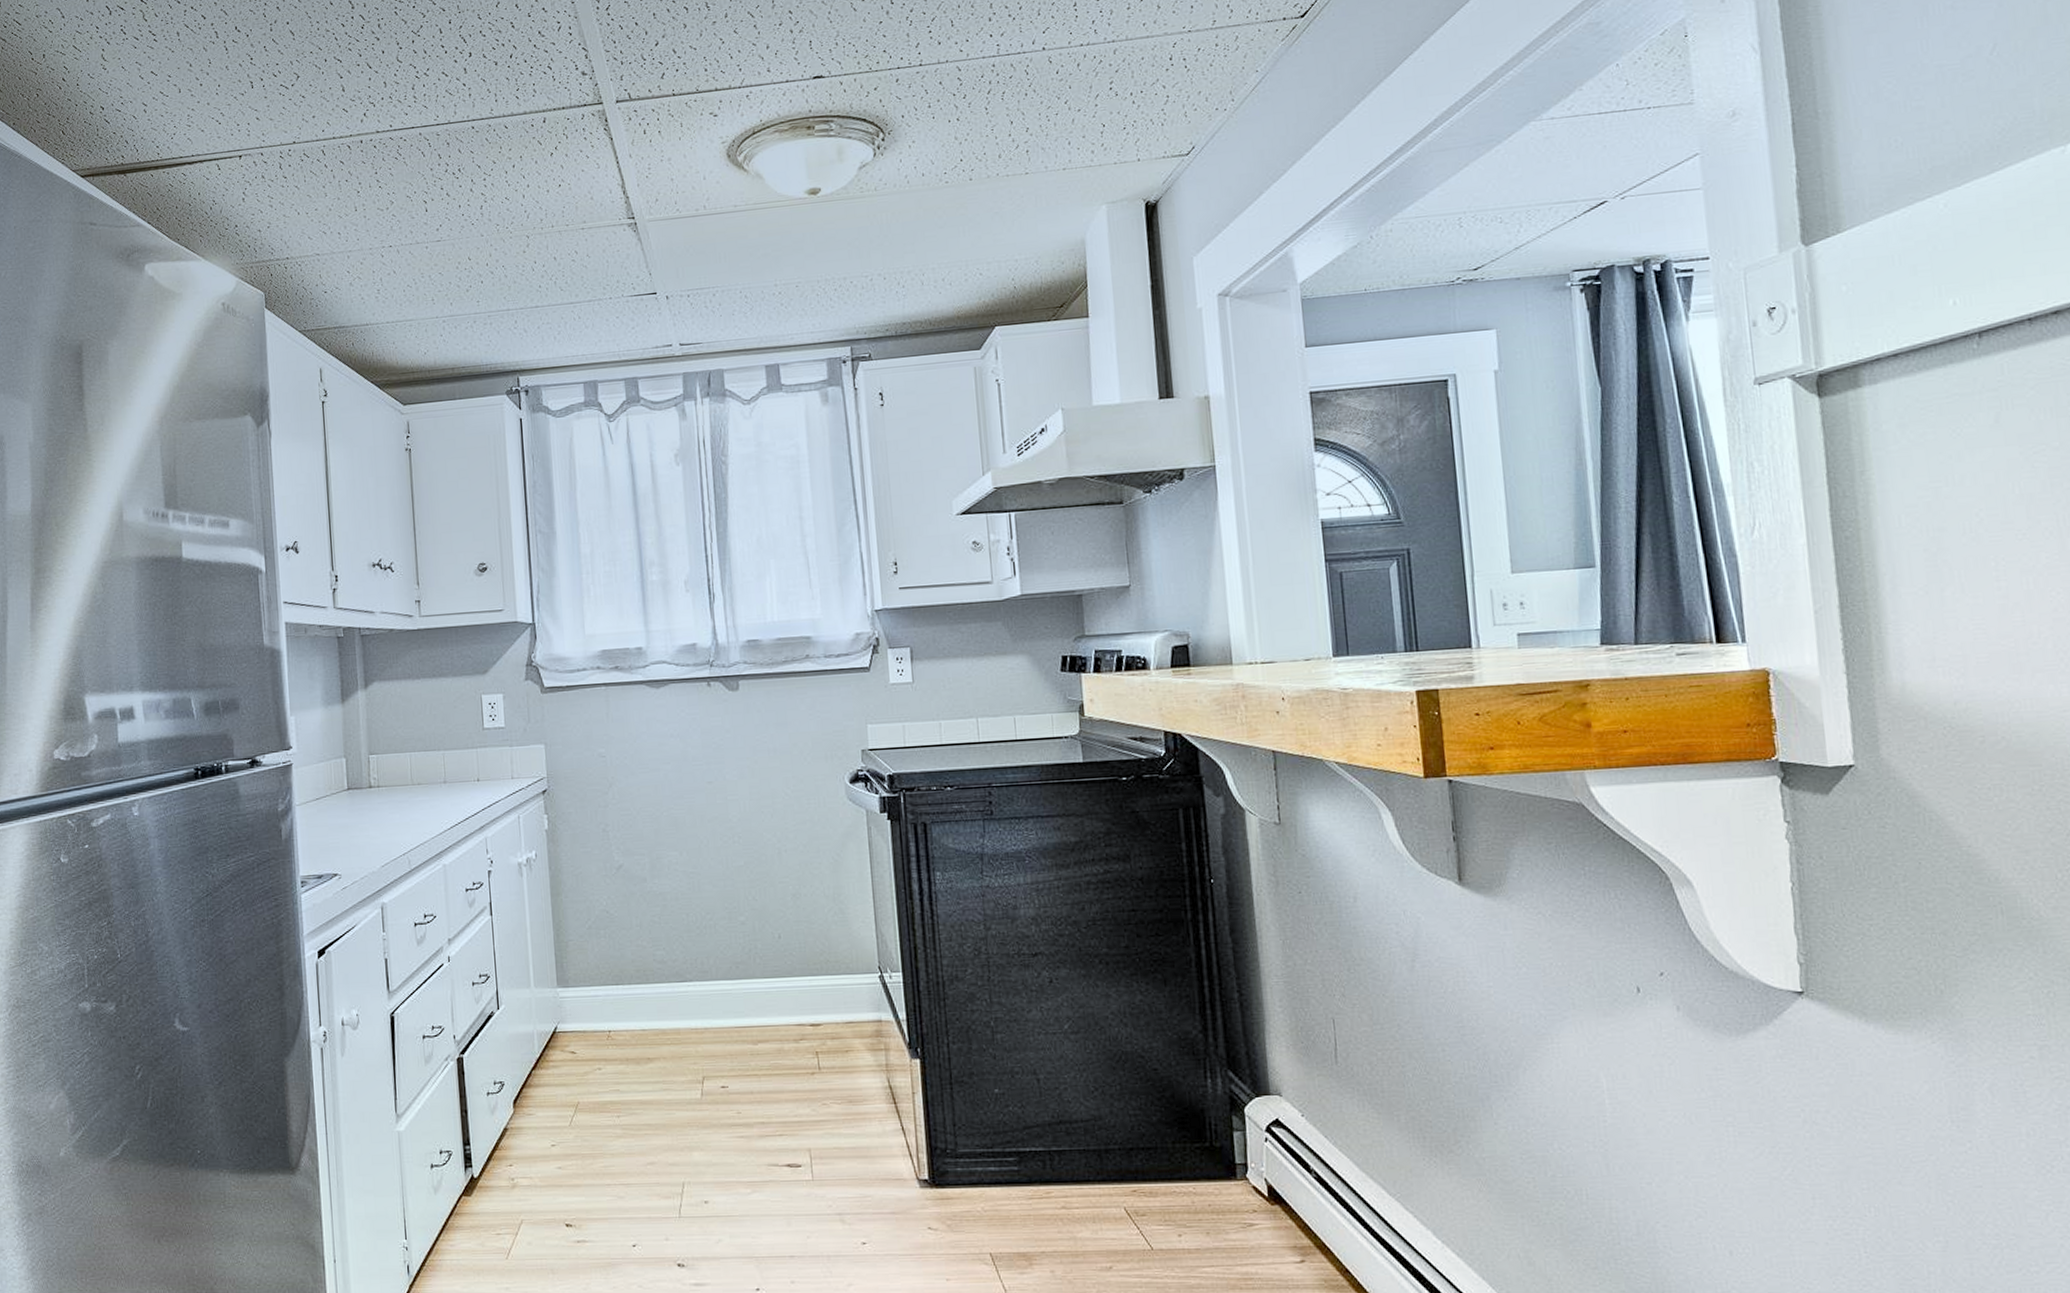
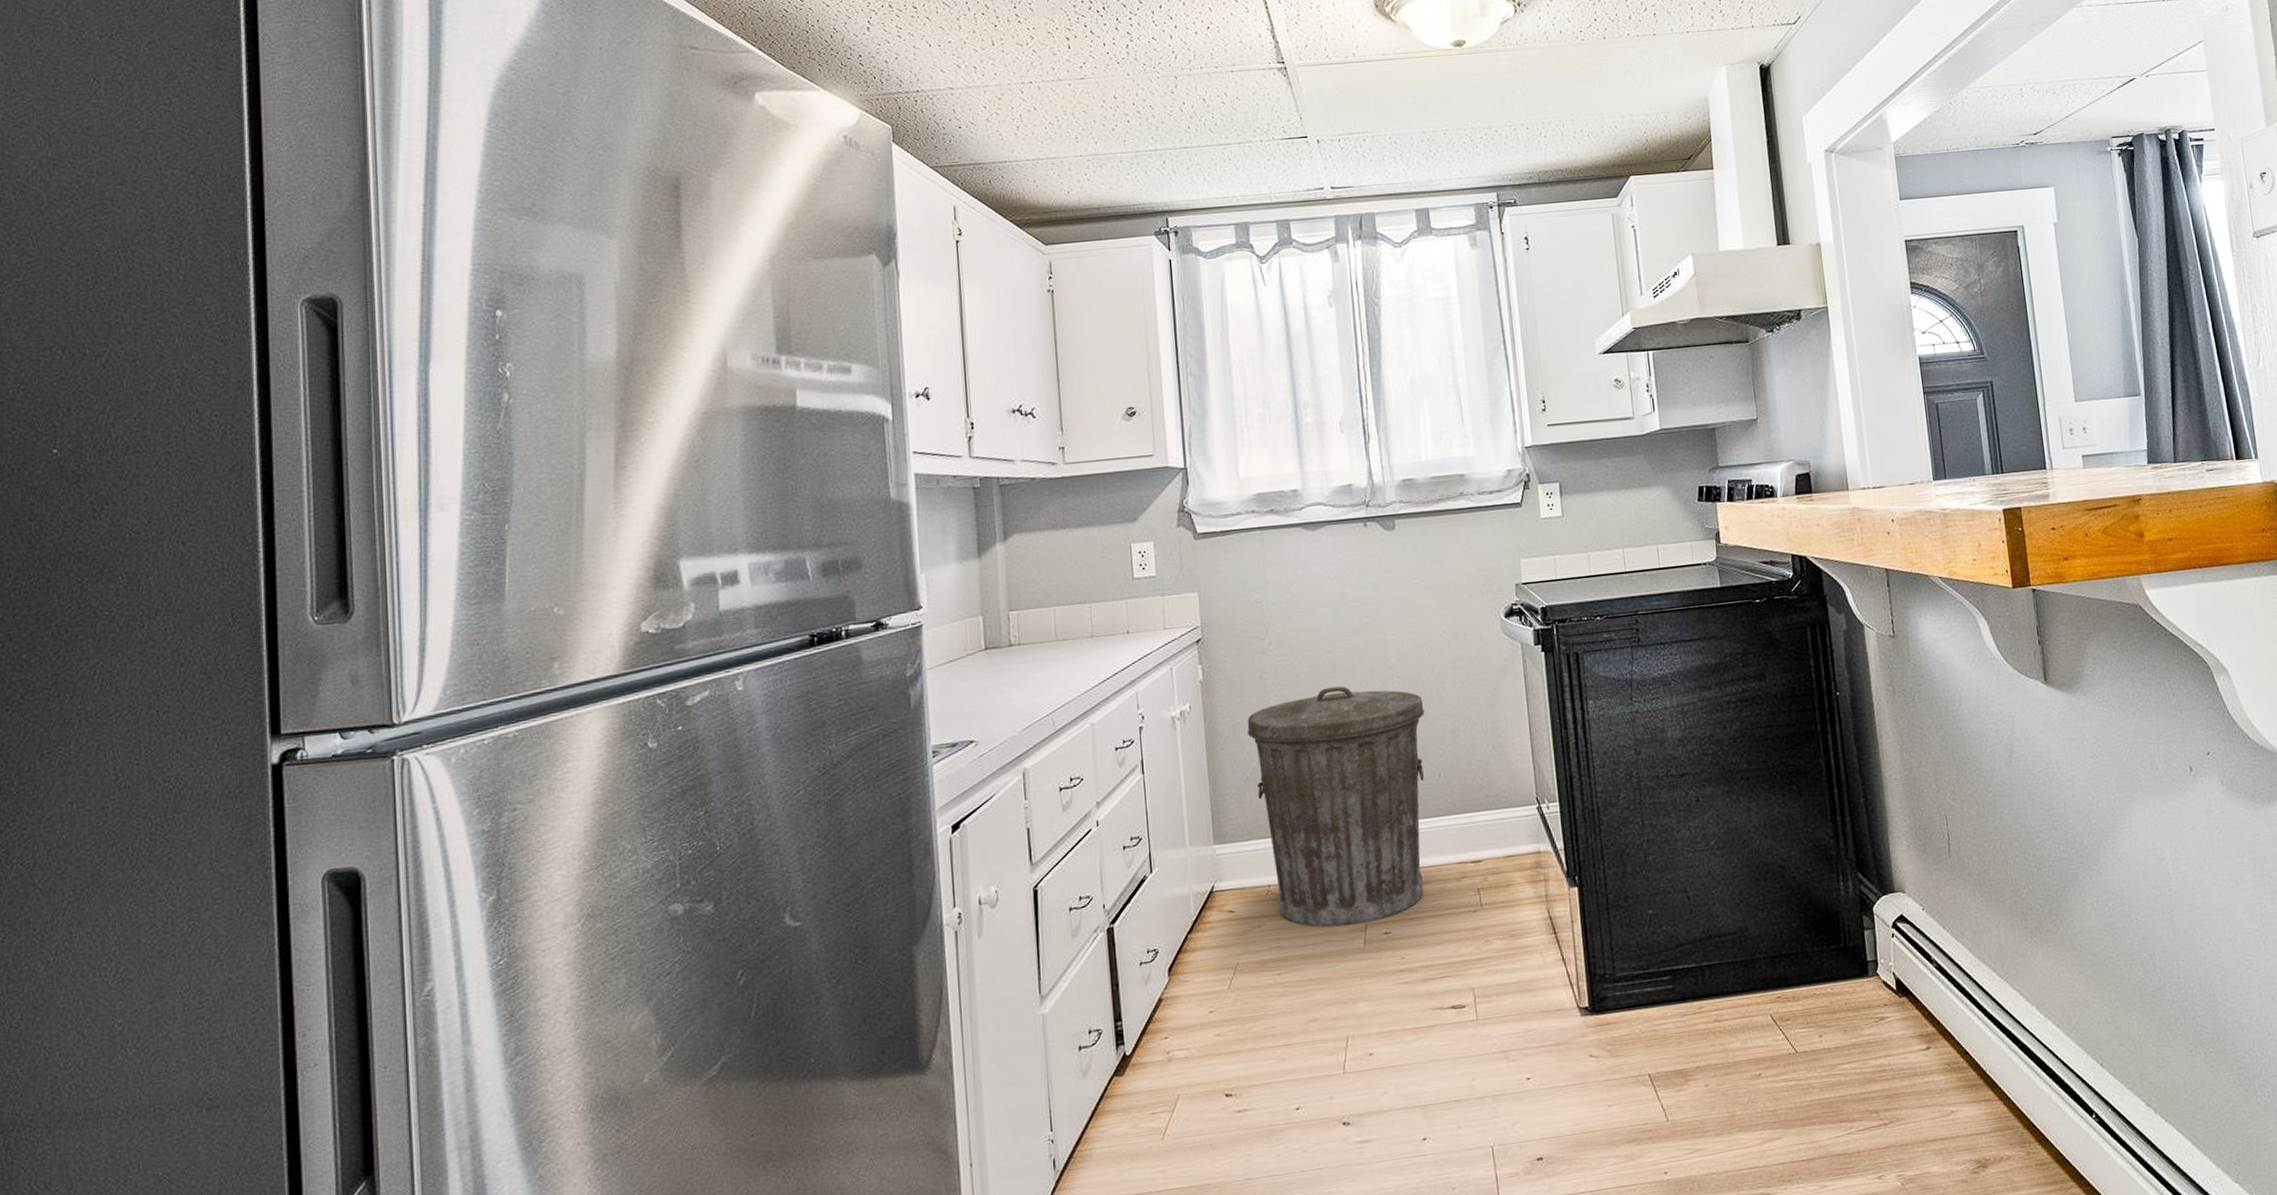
trash can: none [590,843,765,1076] -> present [1247,686,1424,927]

